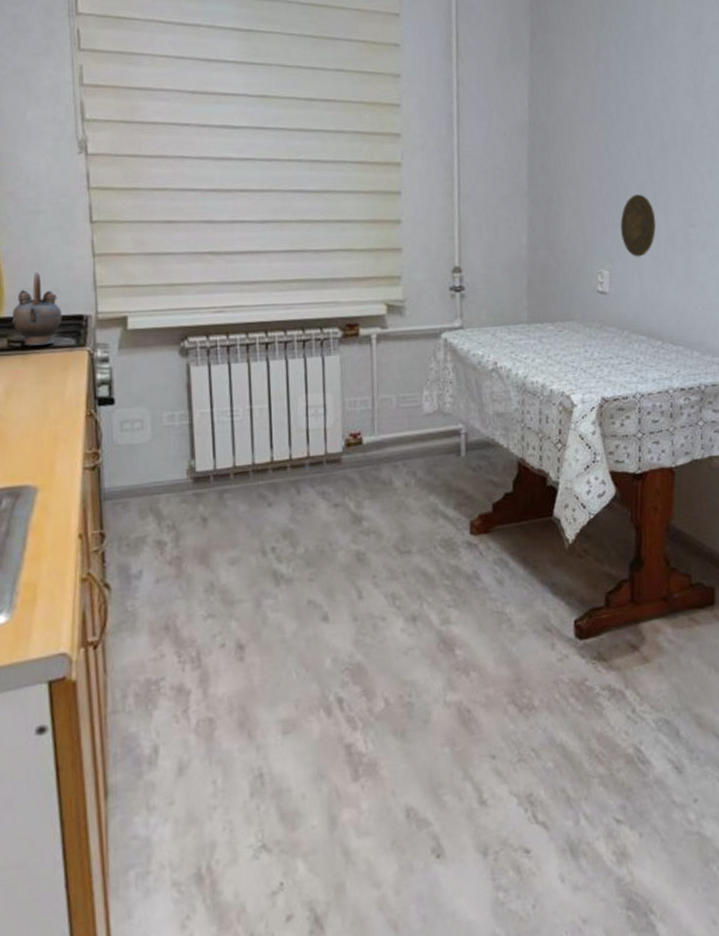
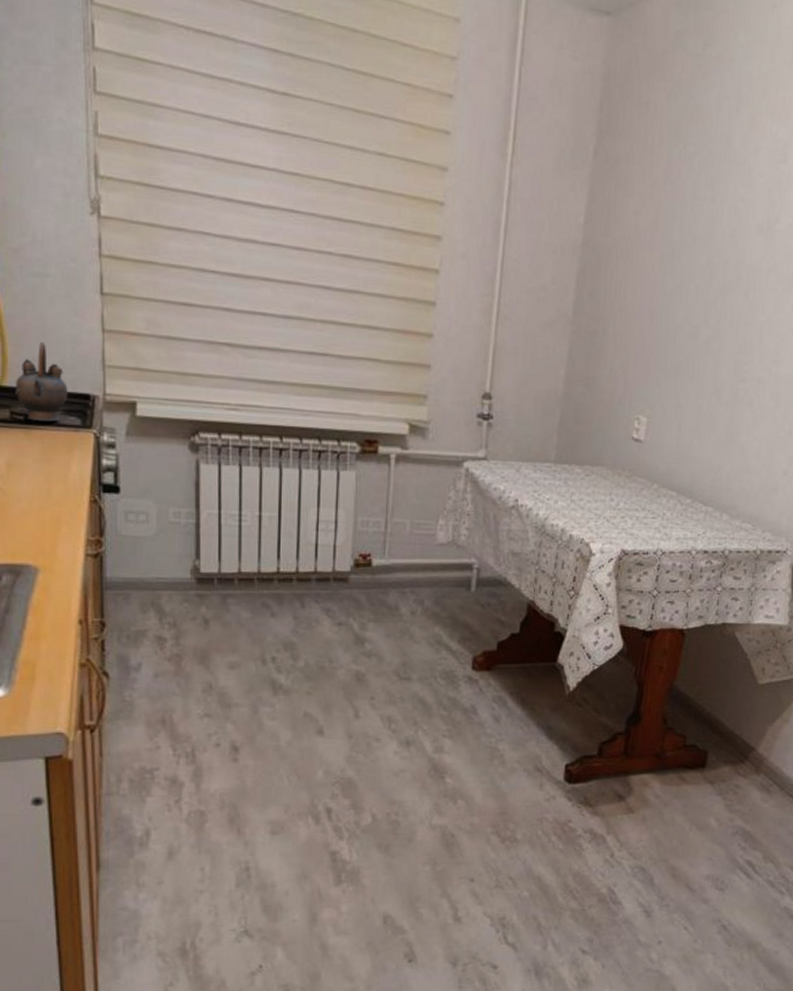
decorative plate: present [620,194,656,257] -> none [665,338,705,407]

